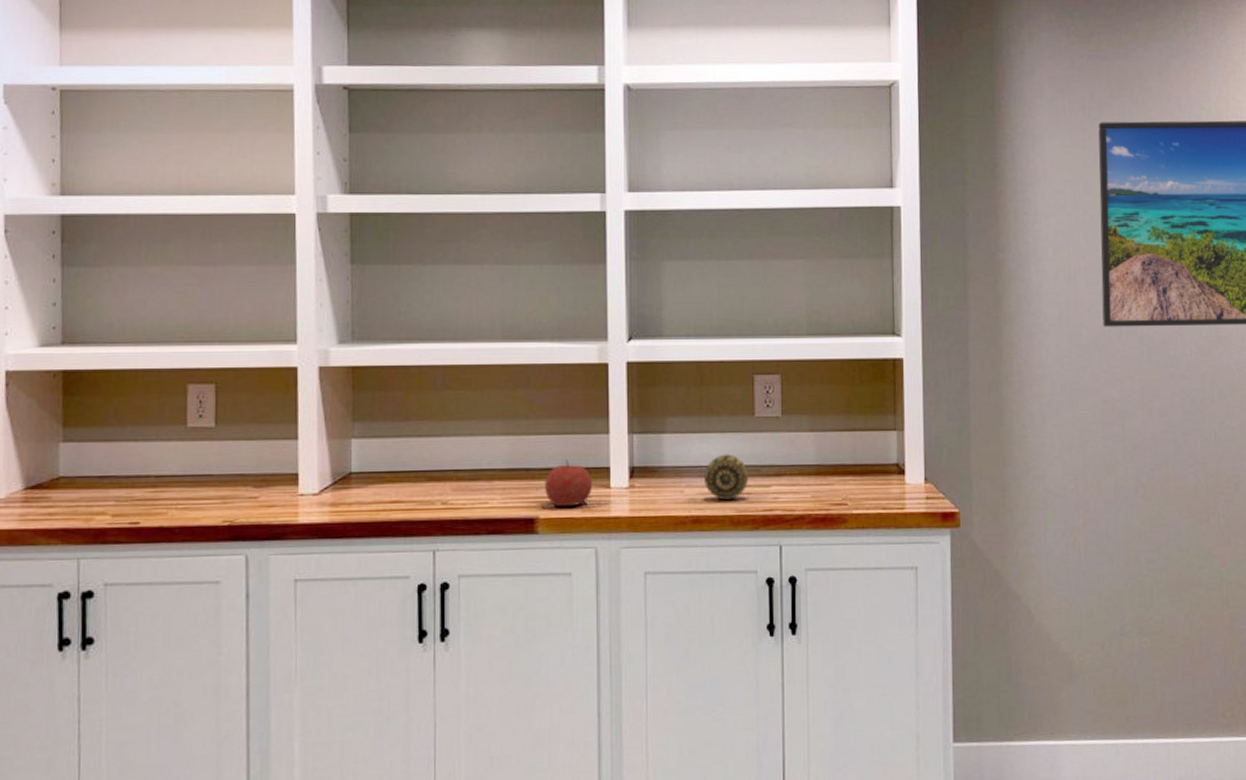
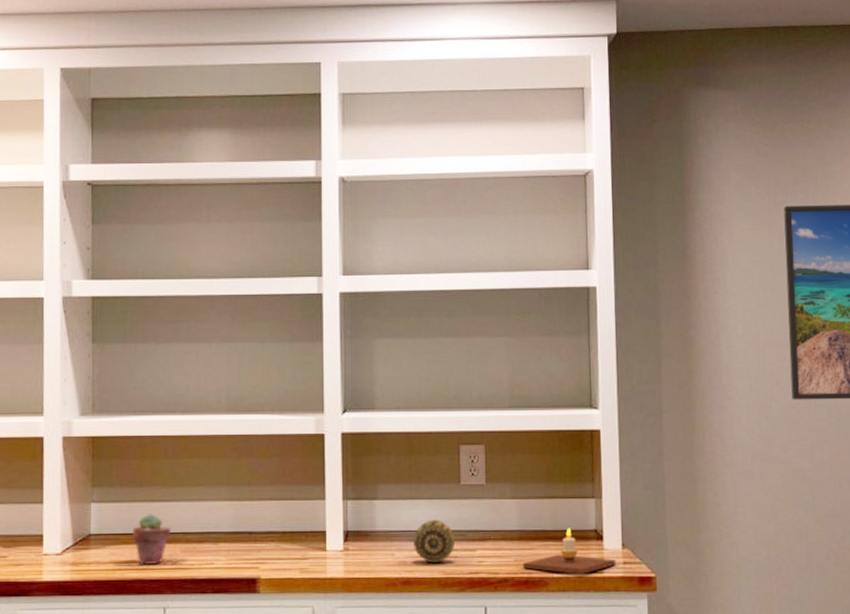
potted succulent: none [397,450,441,505] -> present [132,514,172,565]
fruit: present [545,459,593,507] -> none [266,524,310,568]
candle: none [820,461,919,510] -> present [522,528,616,574]

